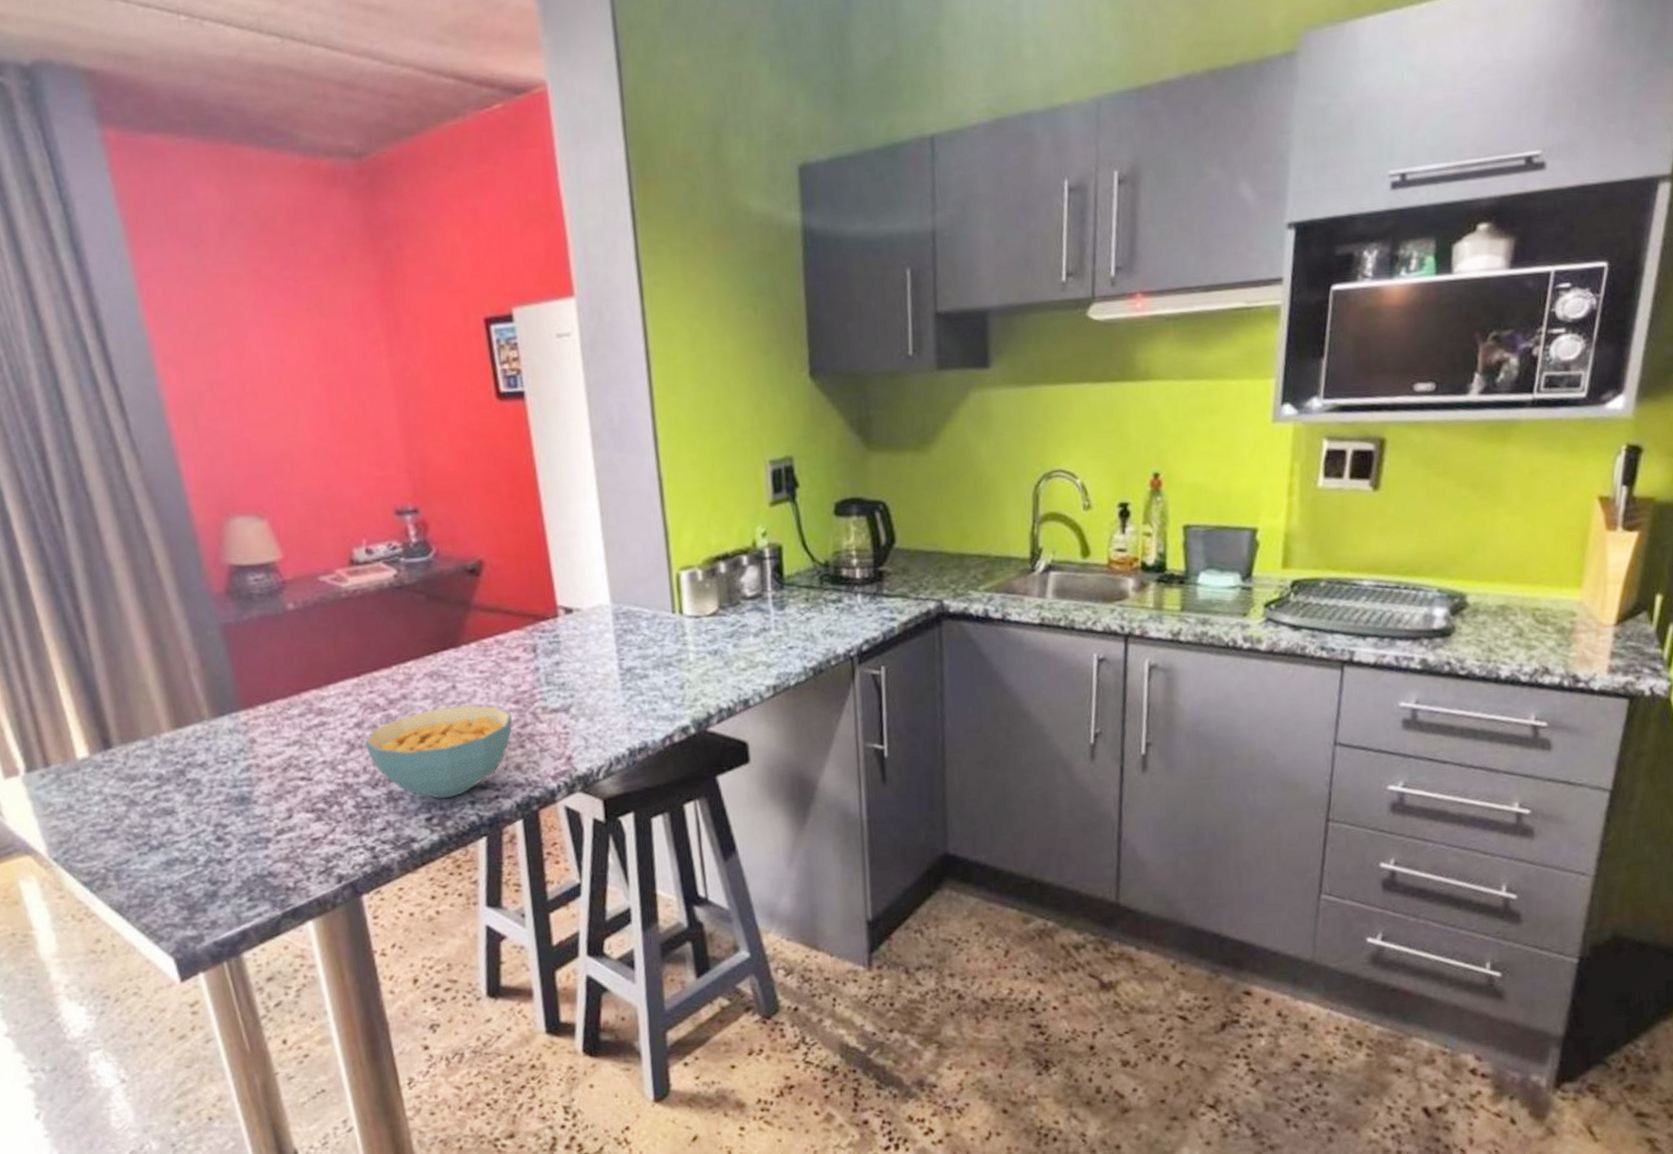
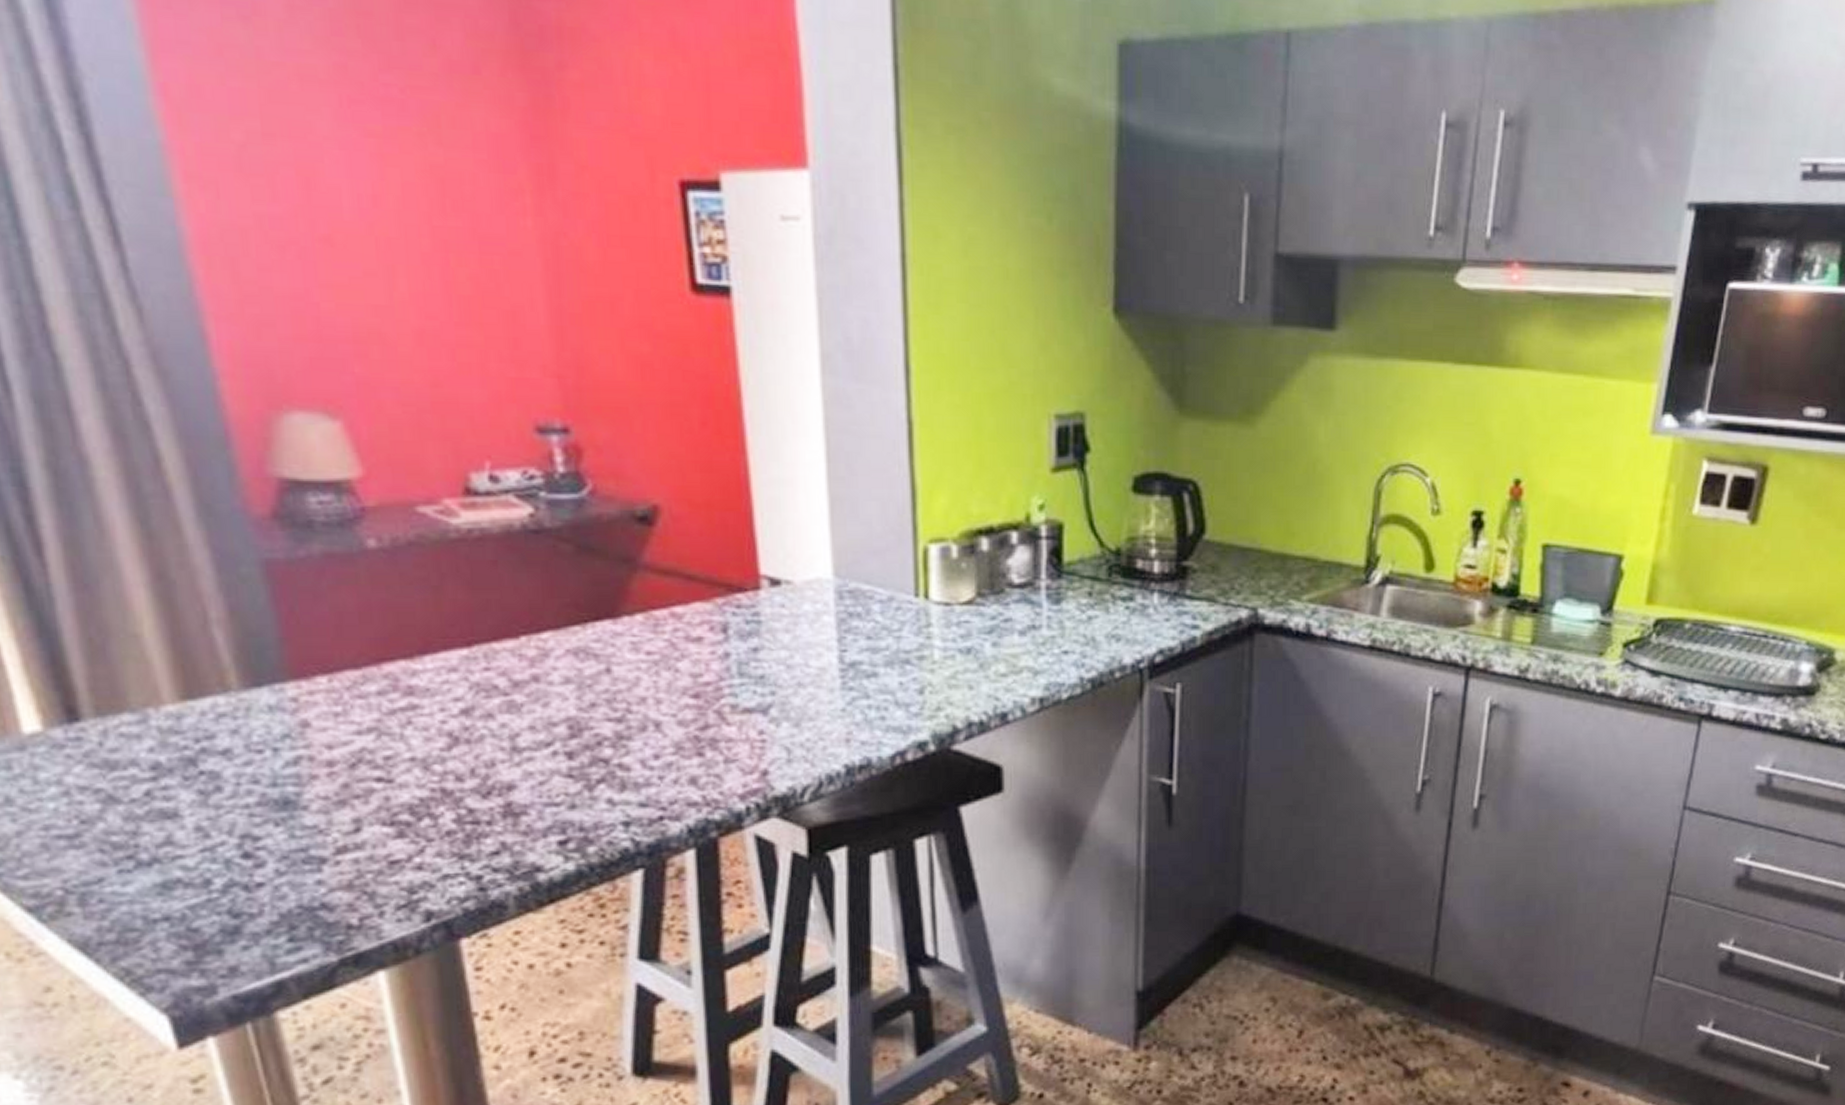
cereal bowl: present [364,705,512,798] -> none [474,695,689,816]

